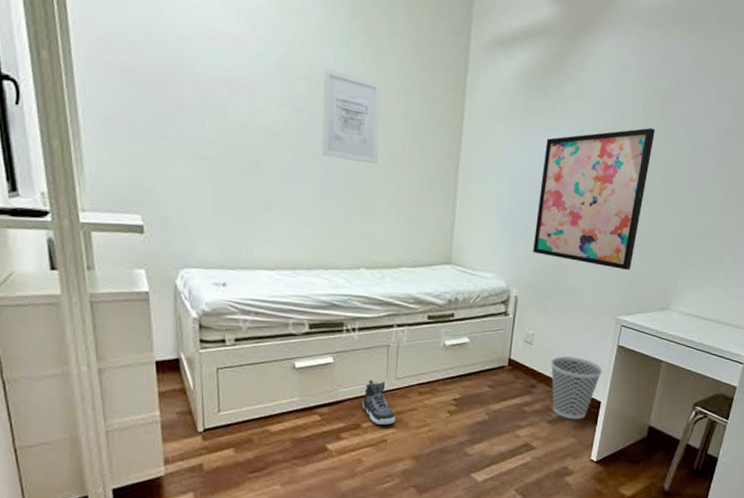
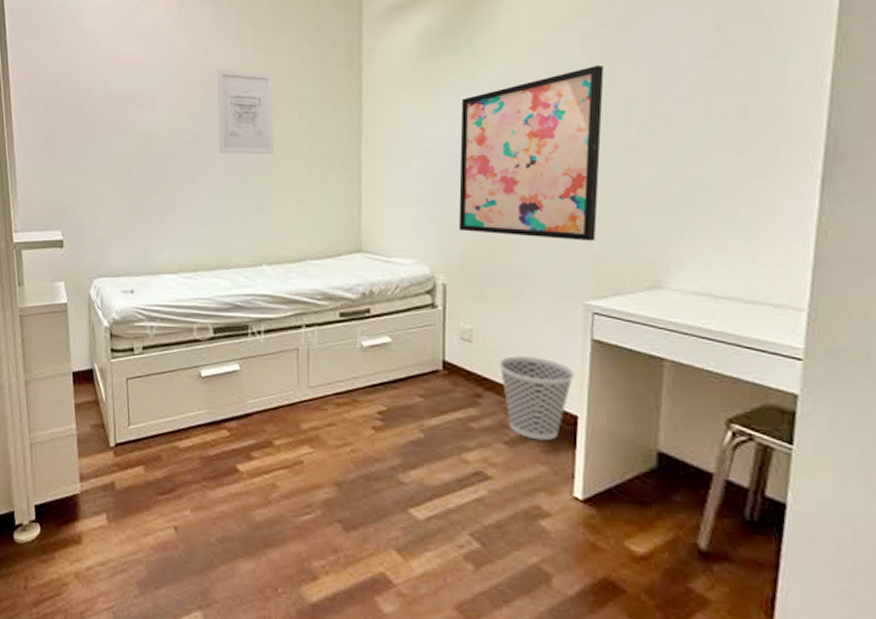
sneaker: present [362,379,396,425] -> none [273,388,311,443]

